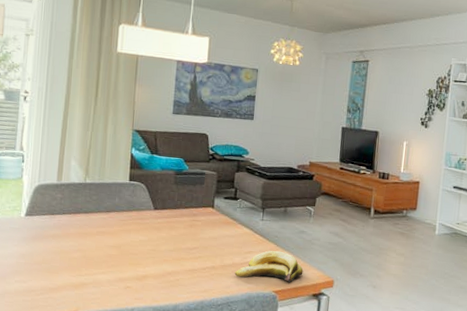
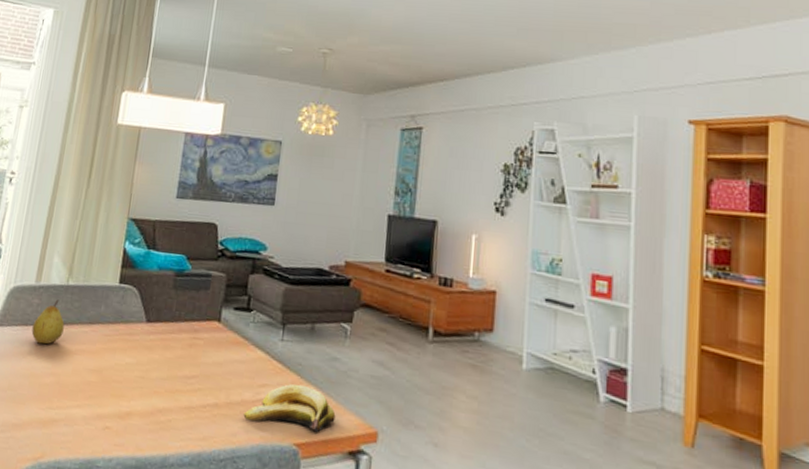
fruit: none [58,194,86,229] -> present [31,299,65,345]

